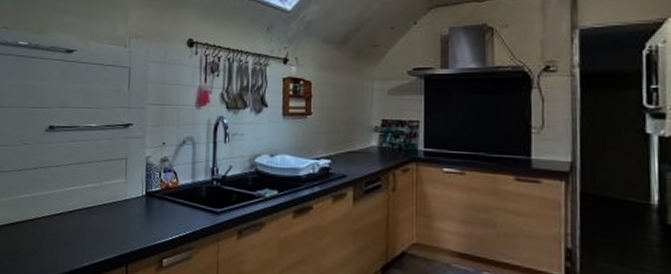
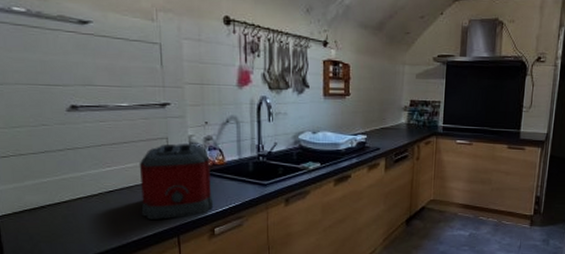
toaster: none [95,164,164,245] -> present [139,143,213,220]

